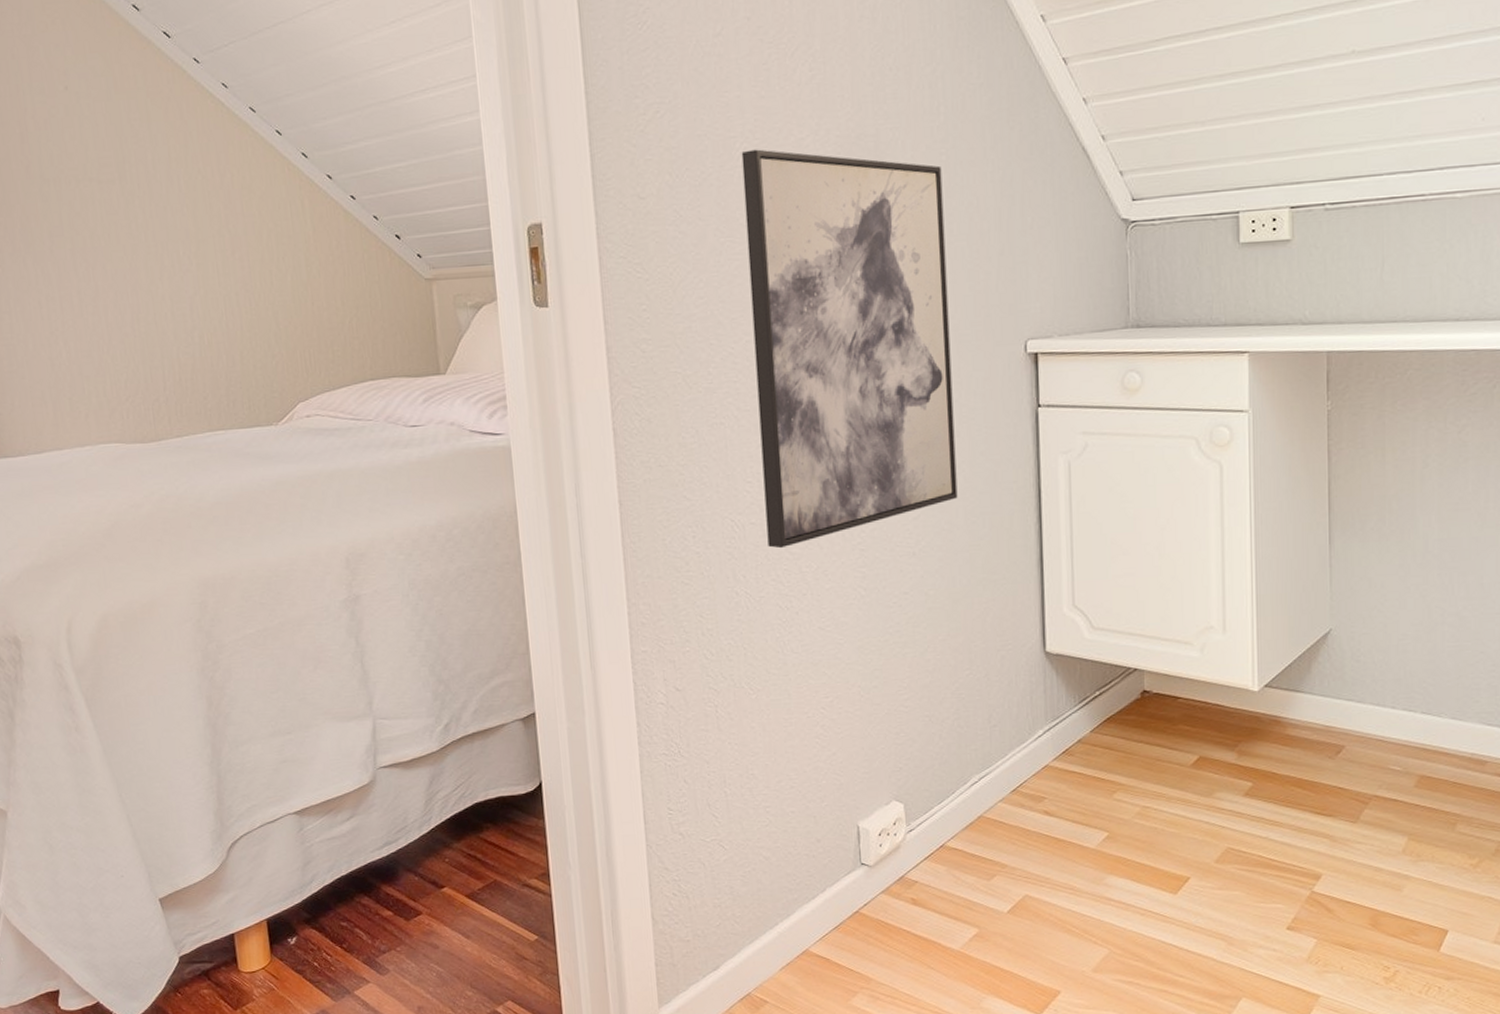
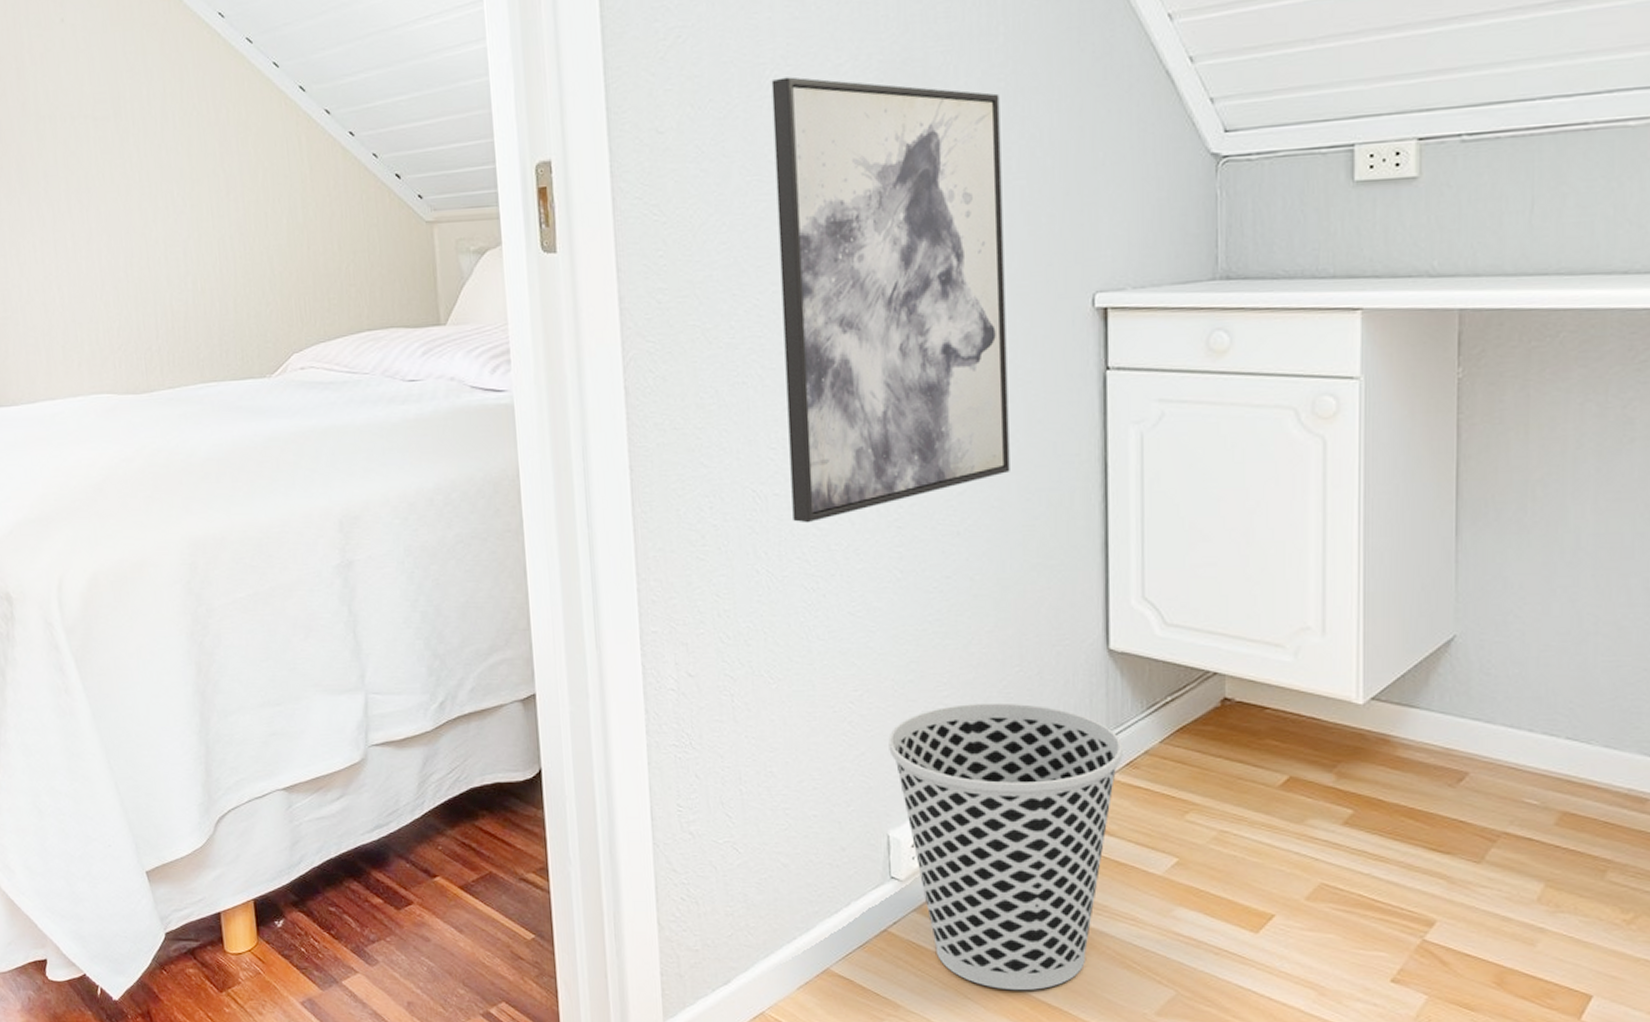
wastebasket: none [856,703,1060,959] -> present [888,702,1123,991]

